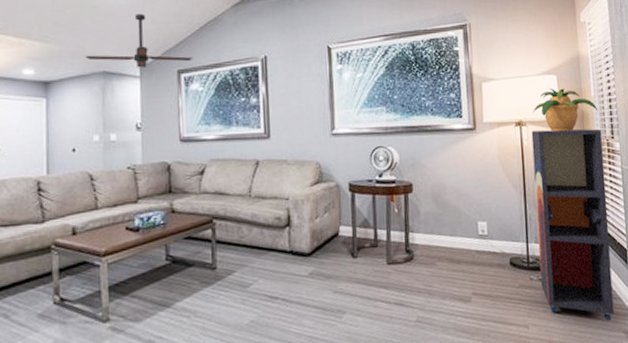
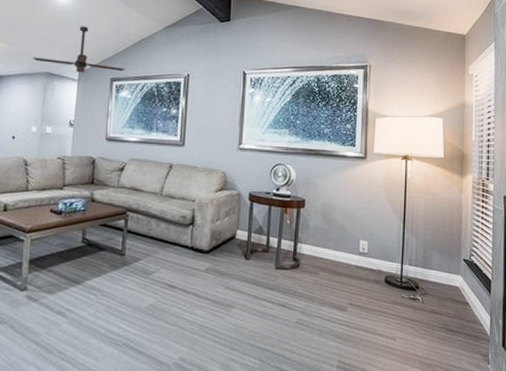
shelving unit: present [531,129,615,321] -> none [411,165,478,343]
potted plant: present [533,88,598,132] -> none [419,129,477,170]

